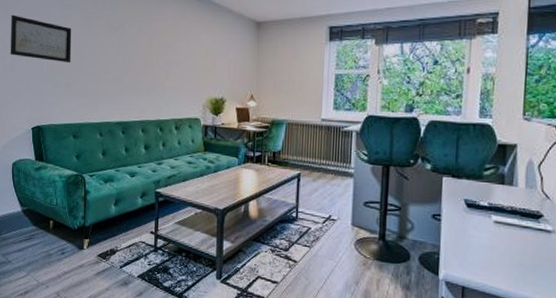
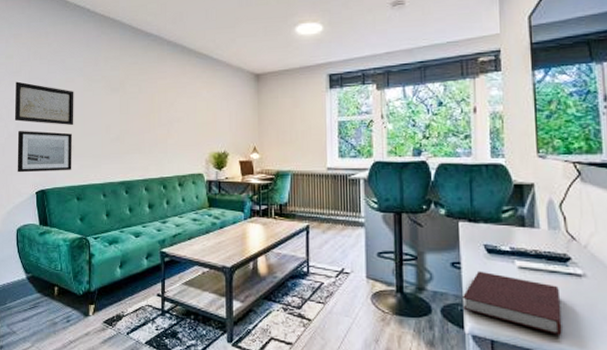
wall art: none [13,66,69,109] -> present [17,131,72,173]
notebook: none [439,223,530,284] -> present [463,270,562,335]

